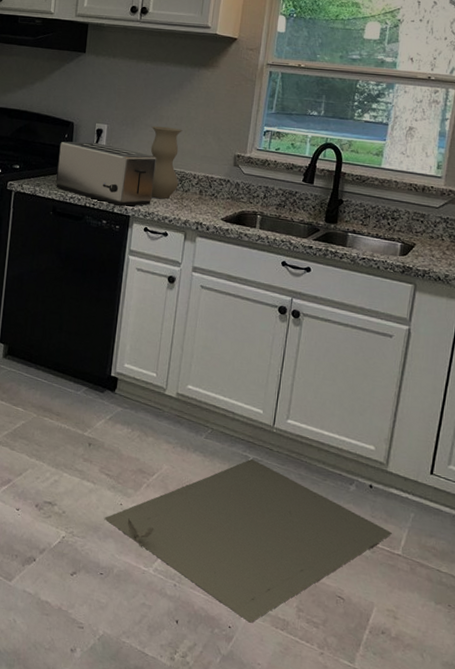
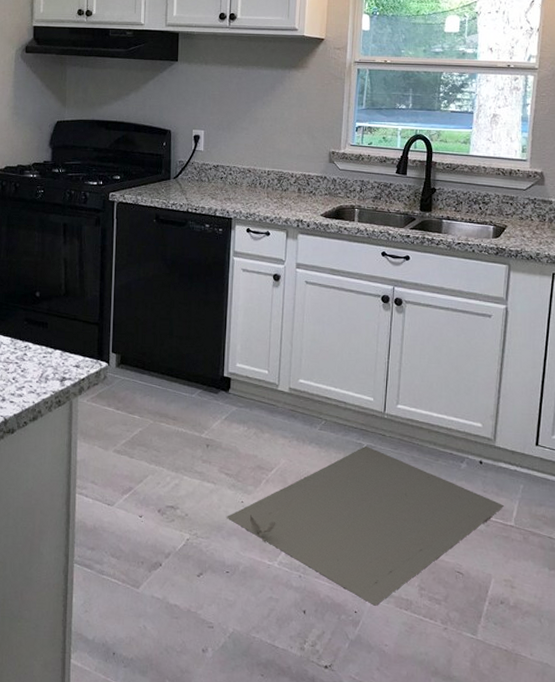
toaster: present [56,141,157,207] -> none [157,148,255,210]
vase: present [150,126,183,200] -> none [247,128,278,200]

